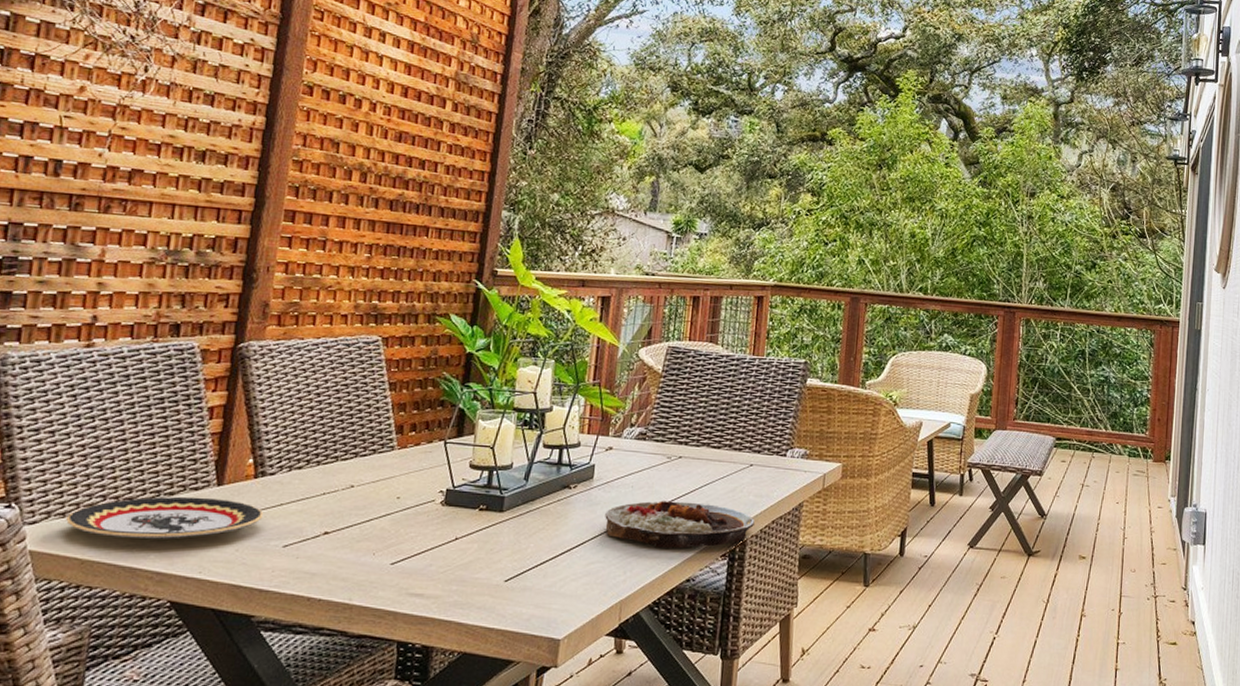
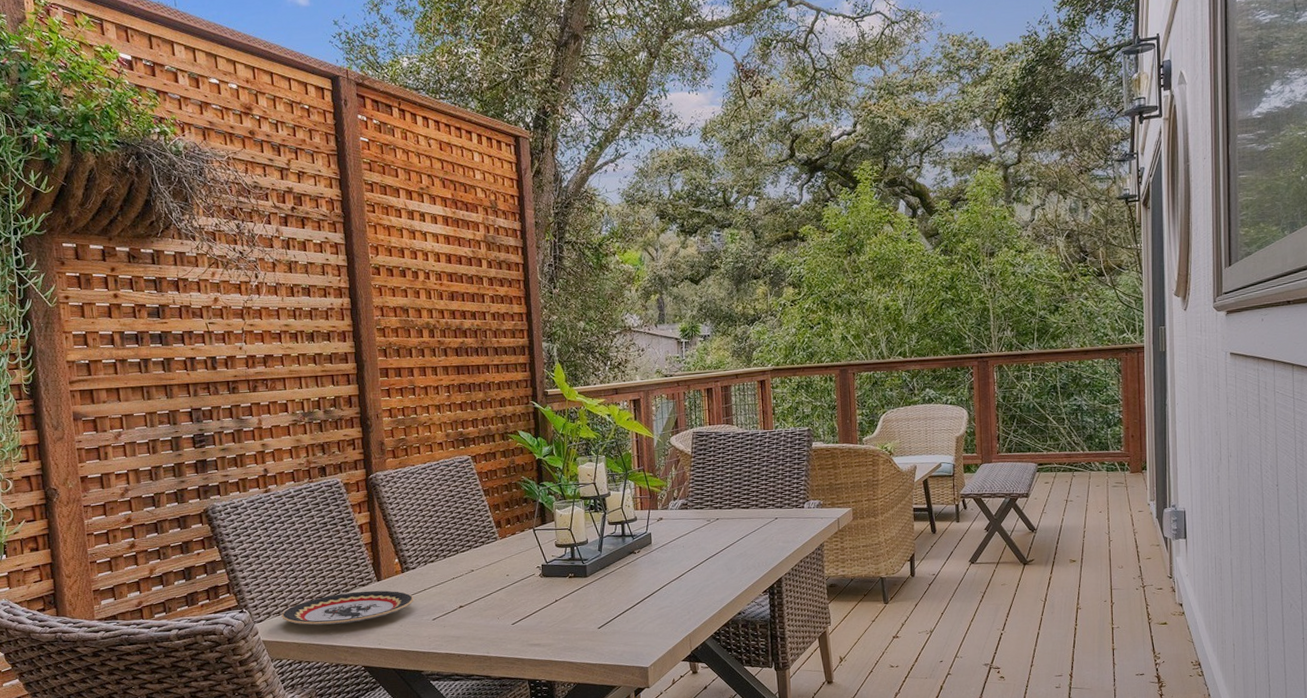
plate: present [605,500,755,548] -> none [666,553,786,591]

